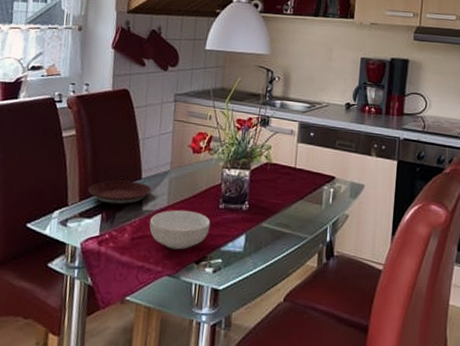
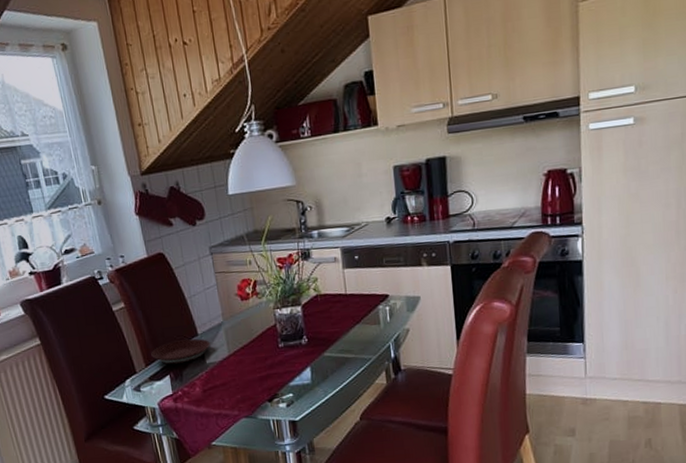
cereal bowl: present [149,209,211,250] -> none [216,355,275,393]

